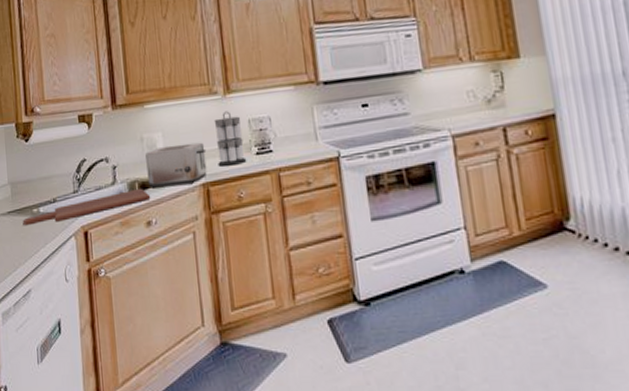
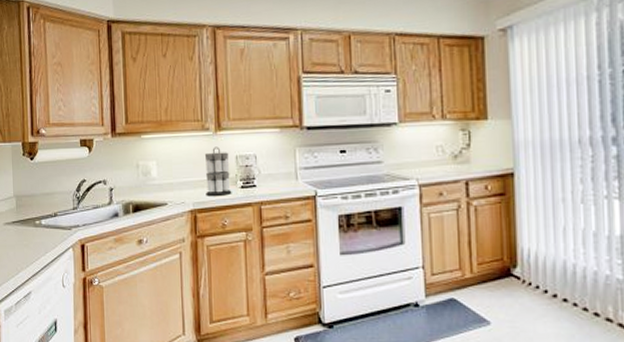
cutting board: present [22,188,151,226] -> none [26,210,143,235]
toaster: present [145,142,208,189] -> none [140,173,196,211]

